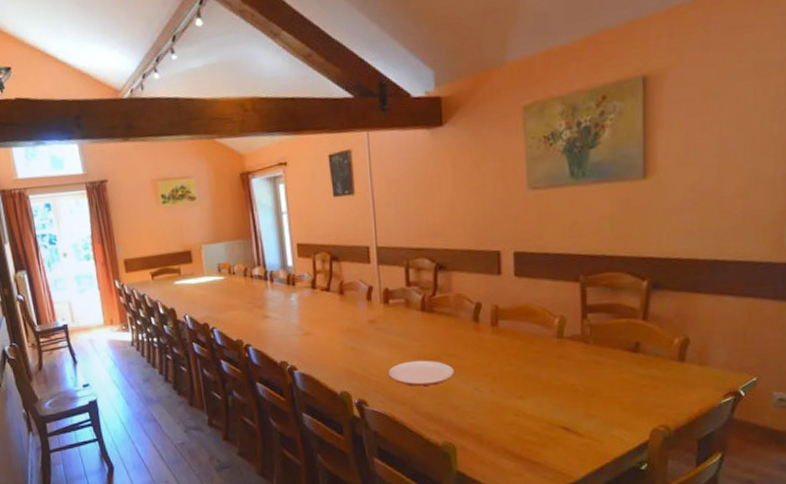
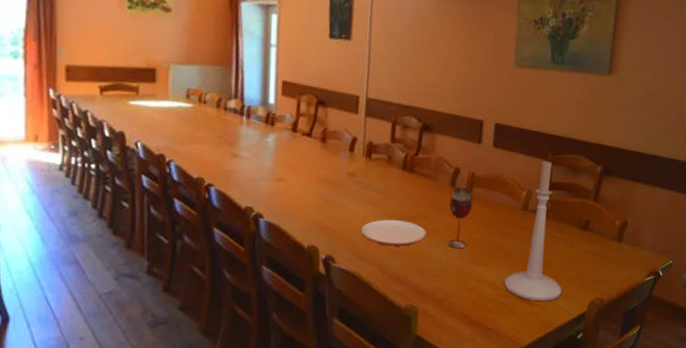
wineglass: none [474,321,500,384] -> present [447,187,473,249]
candlestick: none [546,282,615,433] -> present [504,160,562,302]

